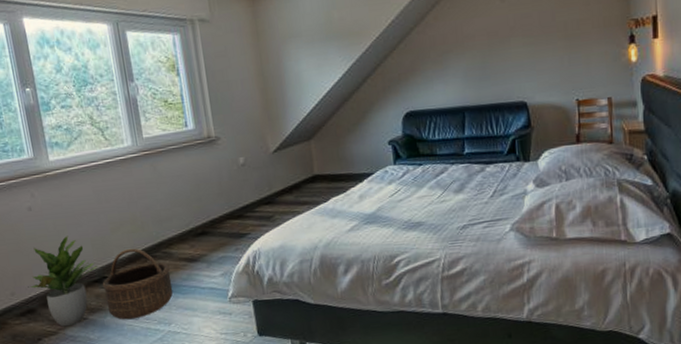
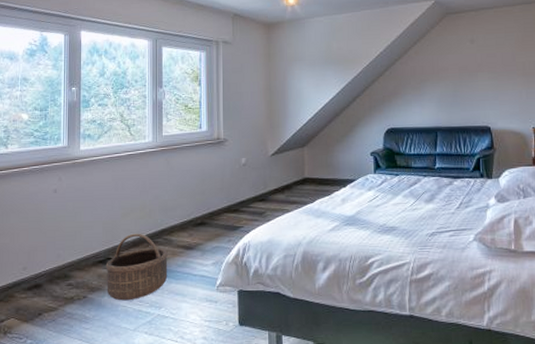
potted plant: present [29,236,98,327] -> none [40,217,104,304]

